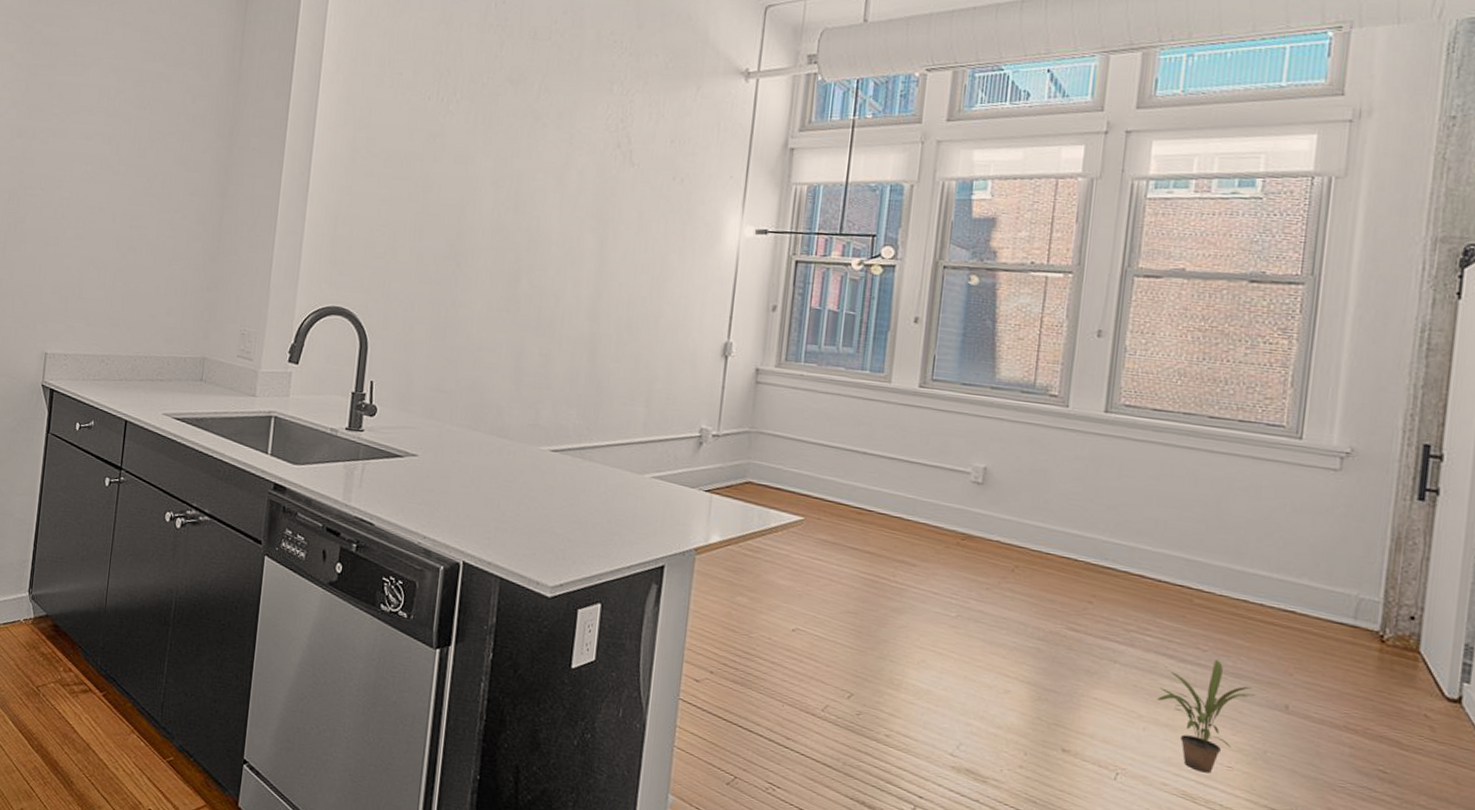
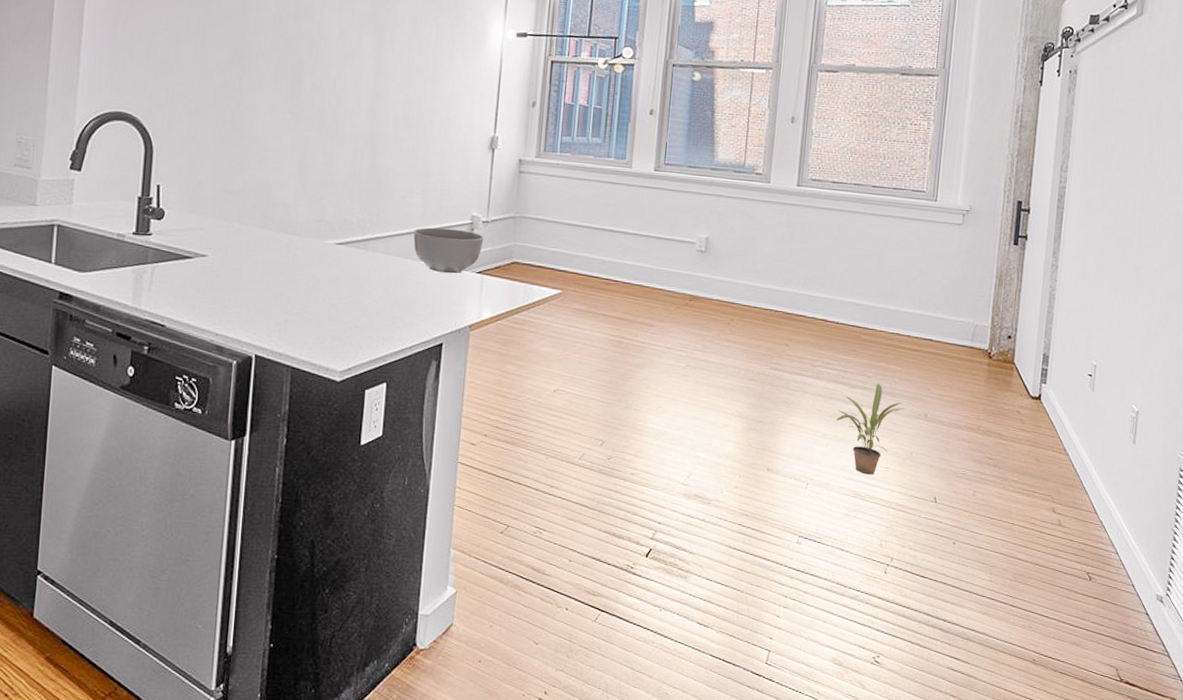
bowl: none [634,438,714,491] -> present [413,227,484,274]

